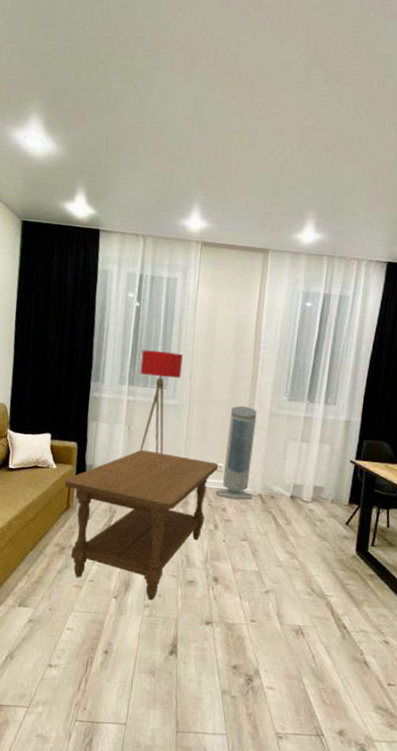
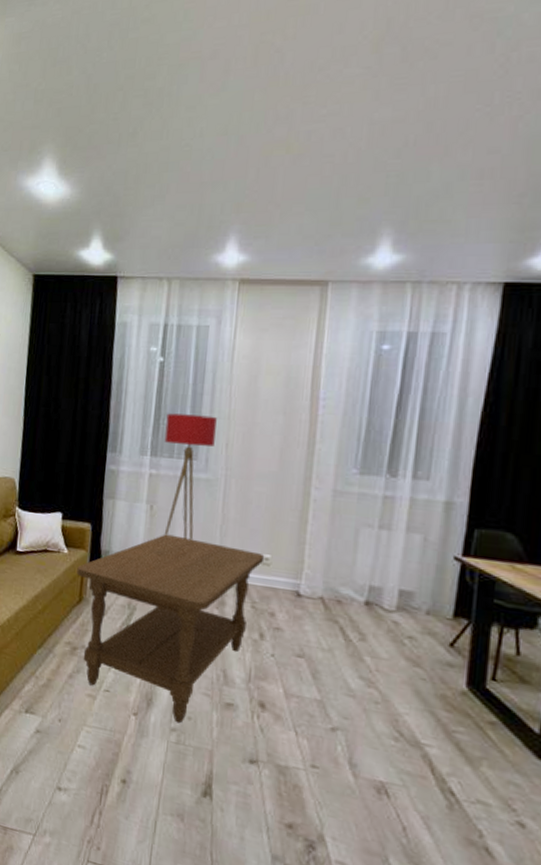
air purifier: present [215,405,257,500] -> none [260,480,316,604]

